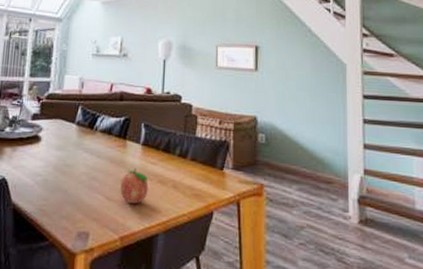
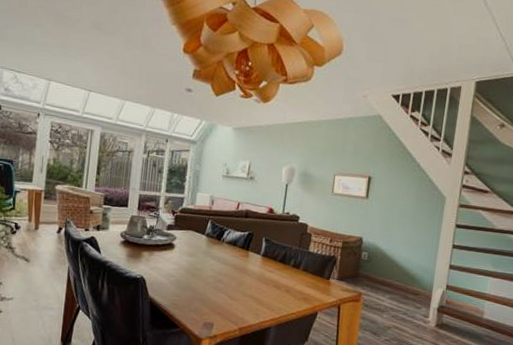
fruit: present [120,167,149,204] -> none [241,274,266,303]

